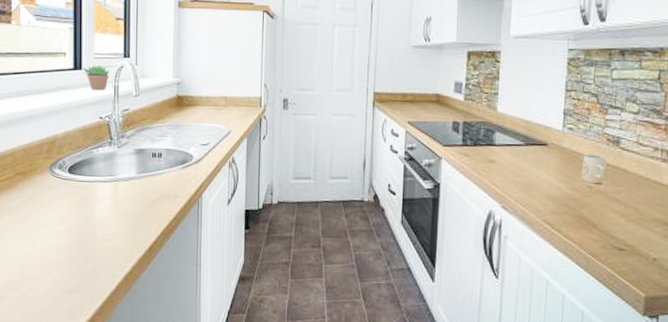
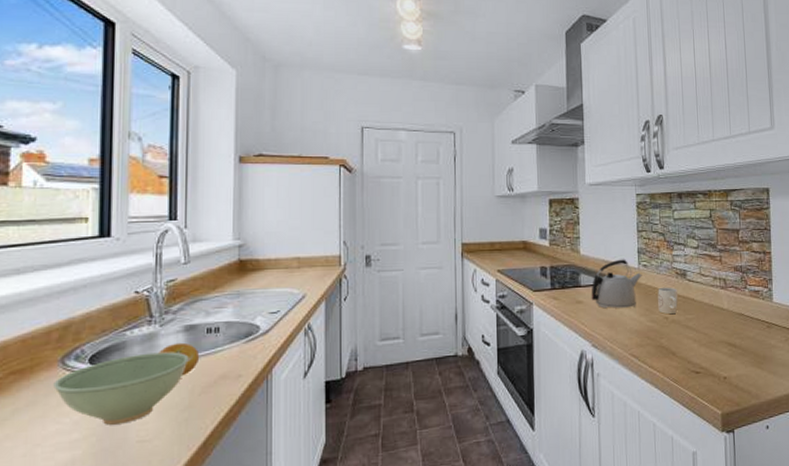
bowl: none [45,169,139,224] -> present [53,352,189,425]
succulent plant: present [83,65,110,90] -> none [113,230,150,259]
fruit: none [117,163,147,191] -> present [159,342,200,376]
kettle: none [505,119,566,172] -> present [591,259,642,309]

